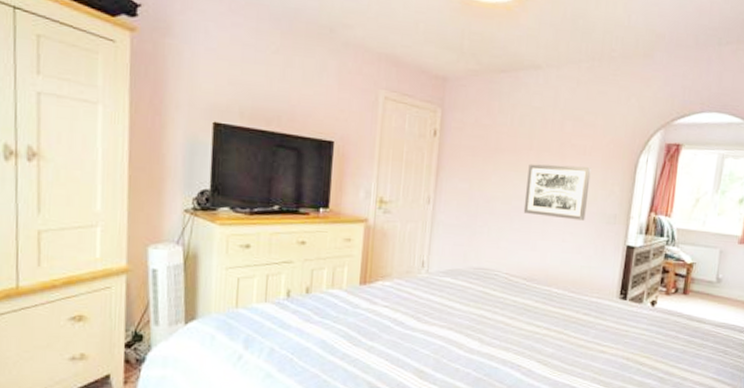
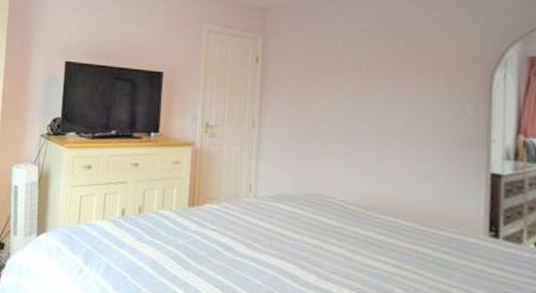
wall art: present [523,163,591,221] -> none [356,85,434,144]

